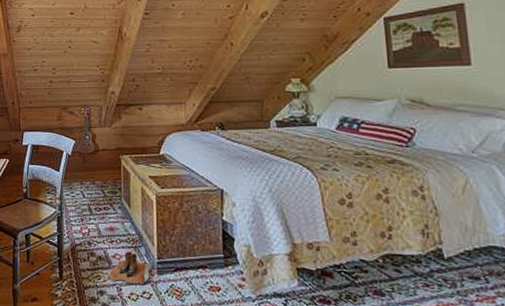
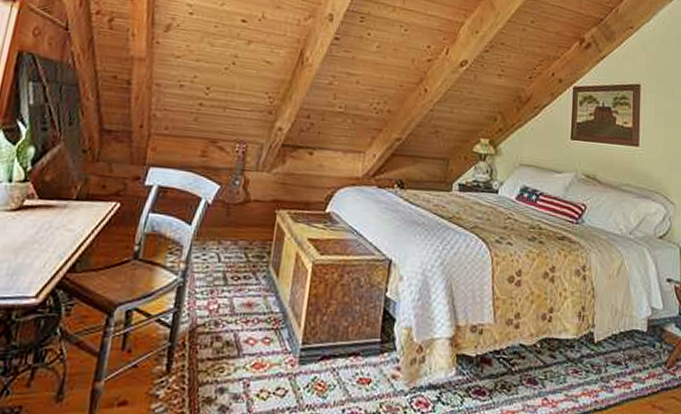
boots: present [108,251,152,285] -> none [234,334,294,378]

